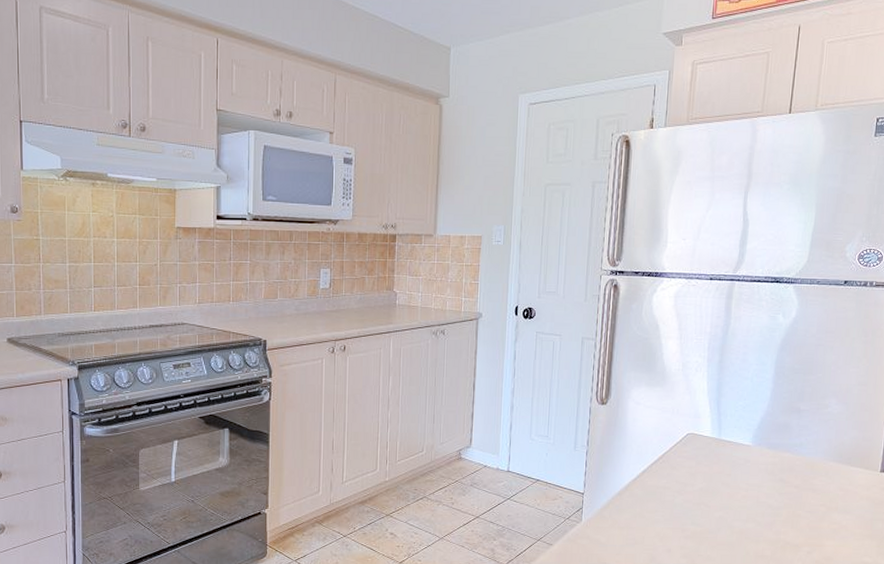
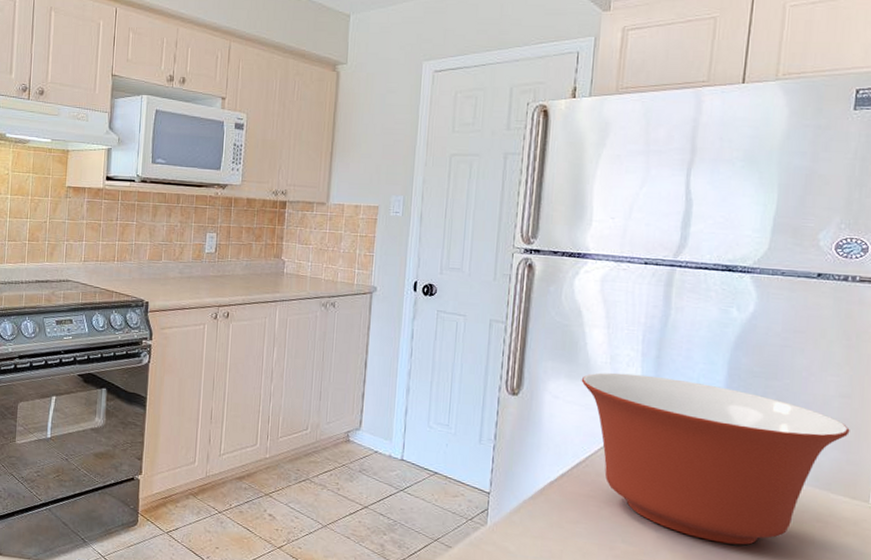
mixing bowl: none [658,378,866,516] -> present [581,372,850,545]

